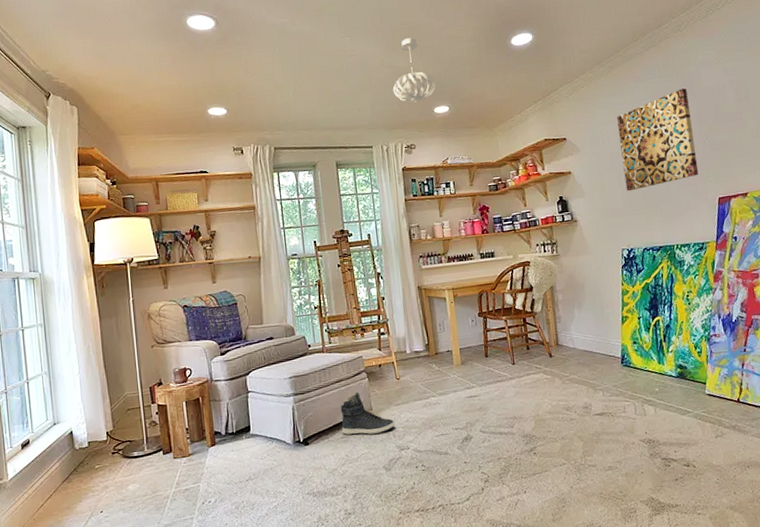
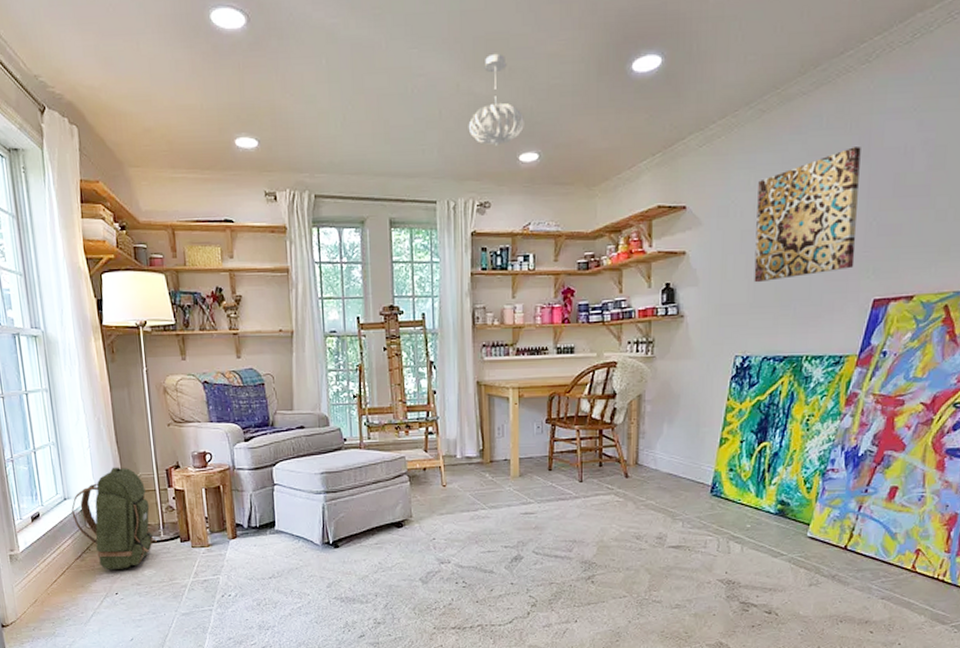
backpack: none [60,389,141,490] -> present [71,467,157,571]
sneaker: present [340,391,394,435] -> none [376,495,436,544]

